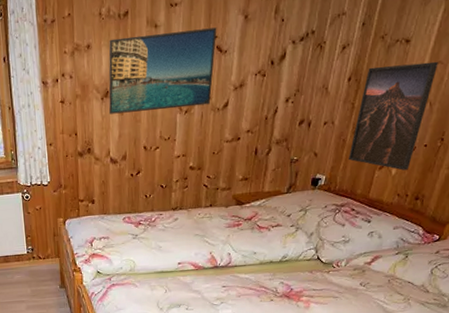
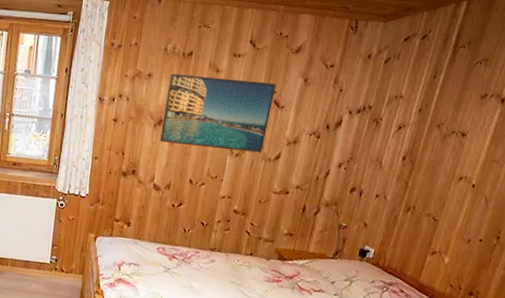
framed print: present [348,61,438,171] -> none [399,151,494,261]

